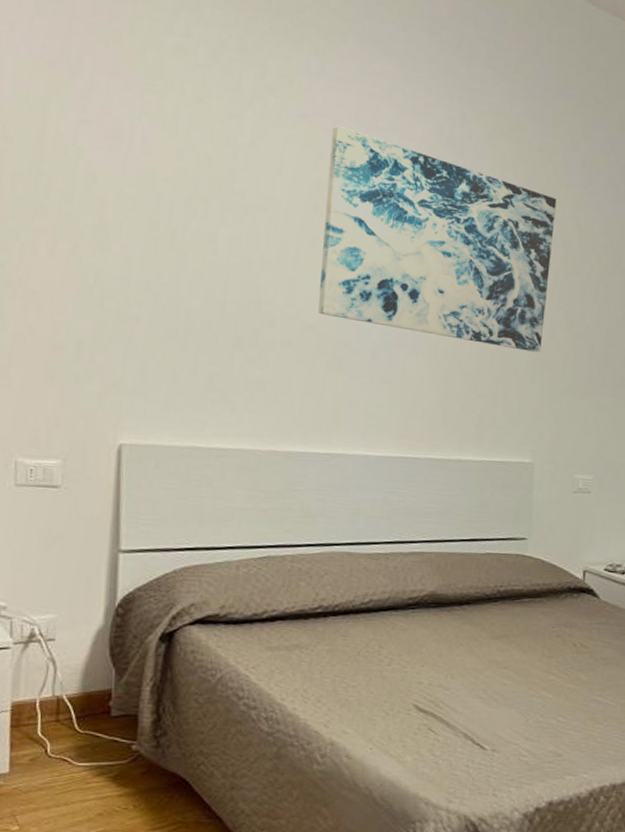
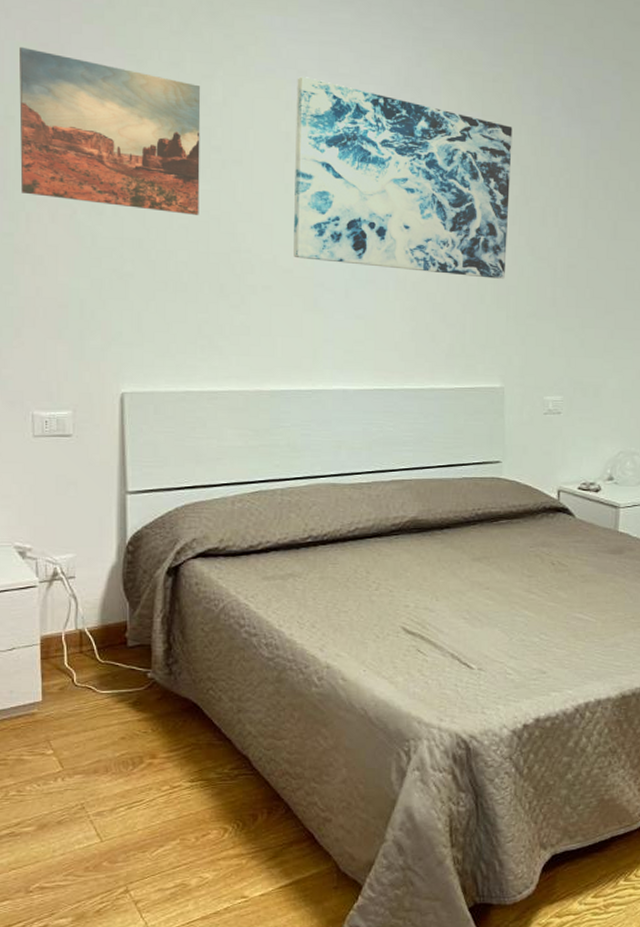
wall art: none [16,63,226,261] -> present [19,46,201,215]

